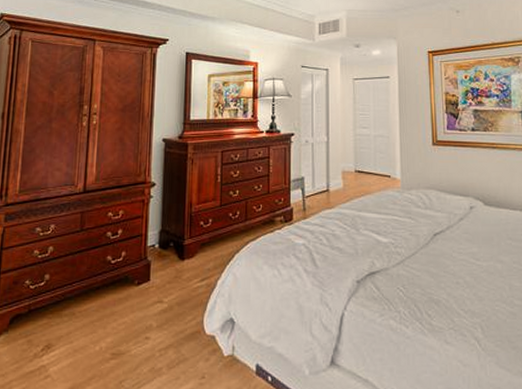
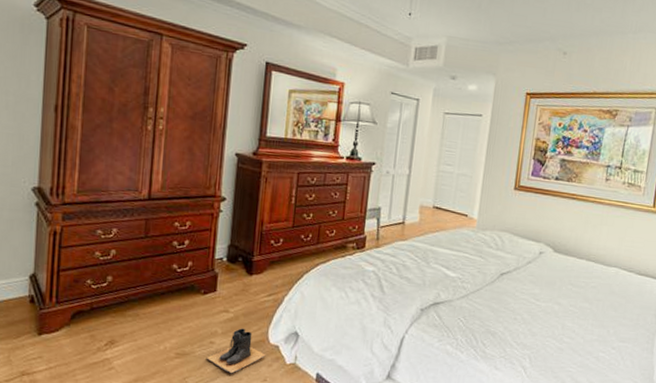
boots: none [142,319,203,373] -> present [206,328,266,374]

